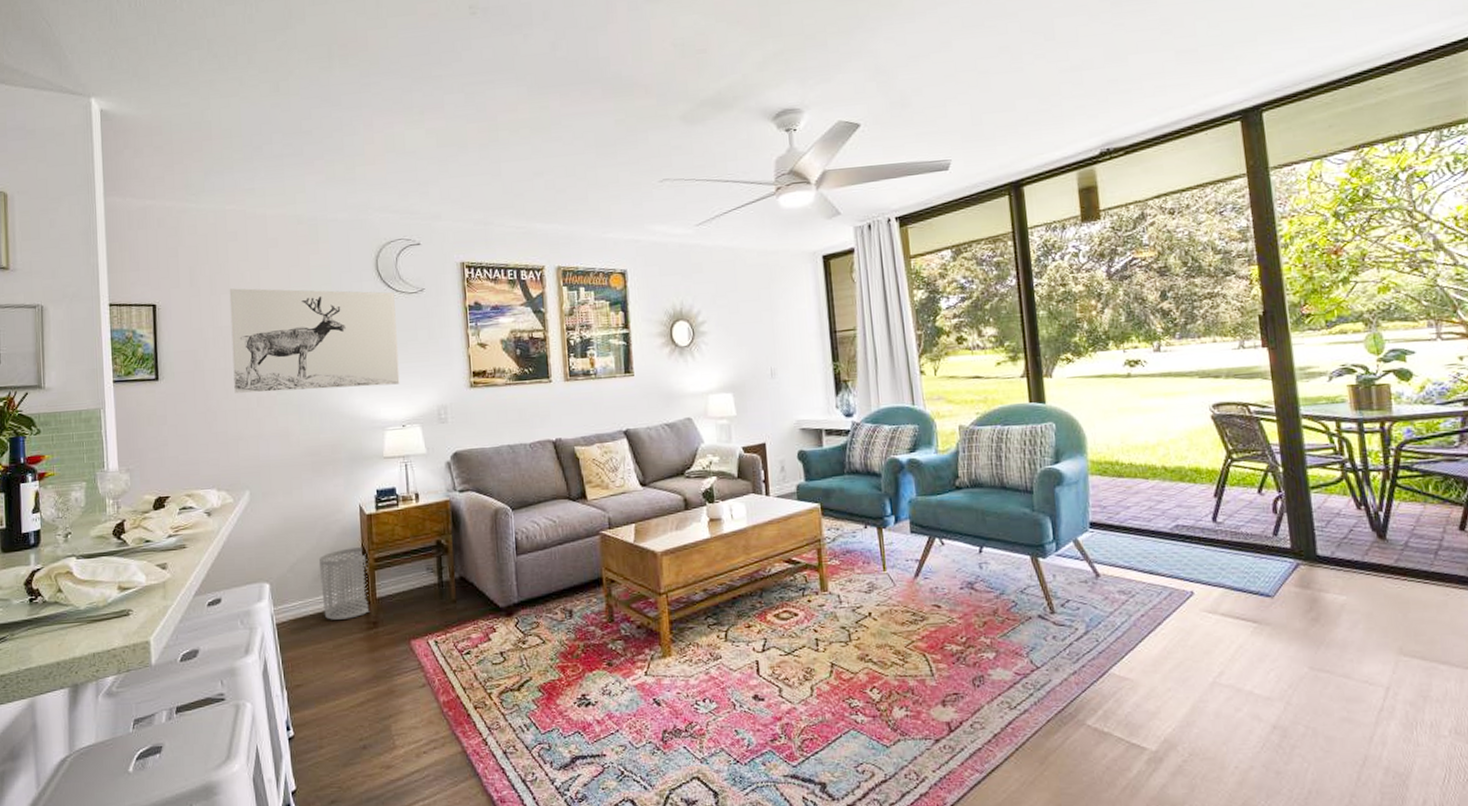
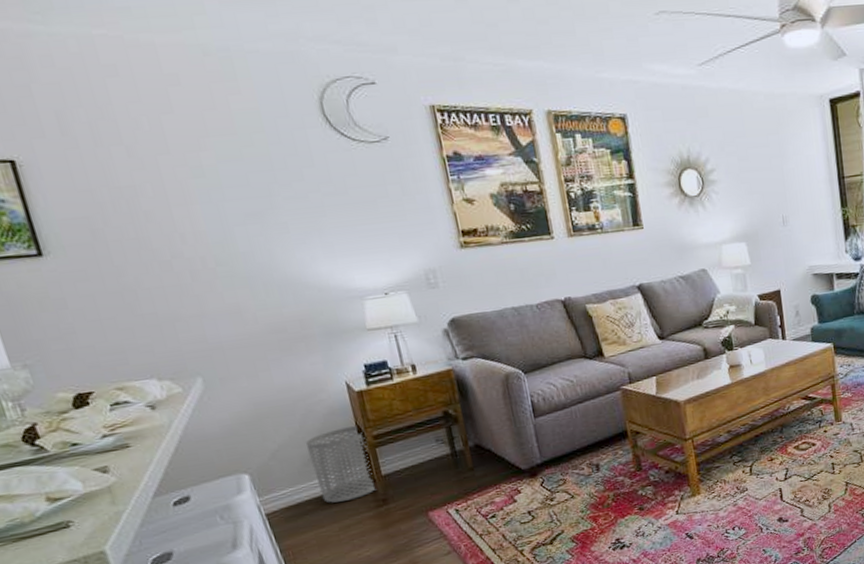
wall art: present [229,288,400,393] -> none [121,138,374,267]

